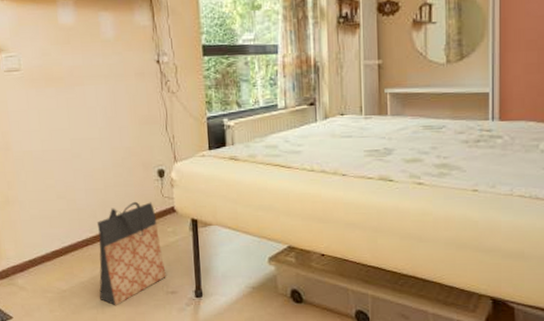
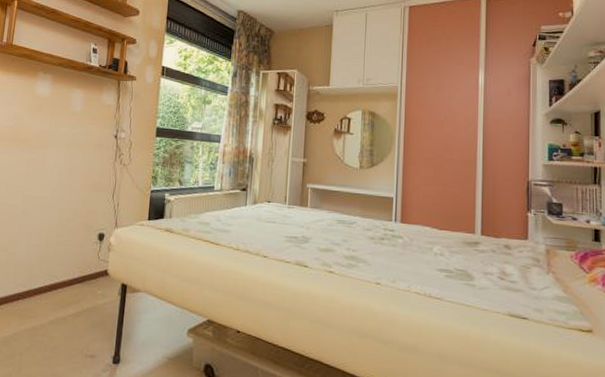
bag: present [96,201,166,306] -> none [18,261,89,366]

